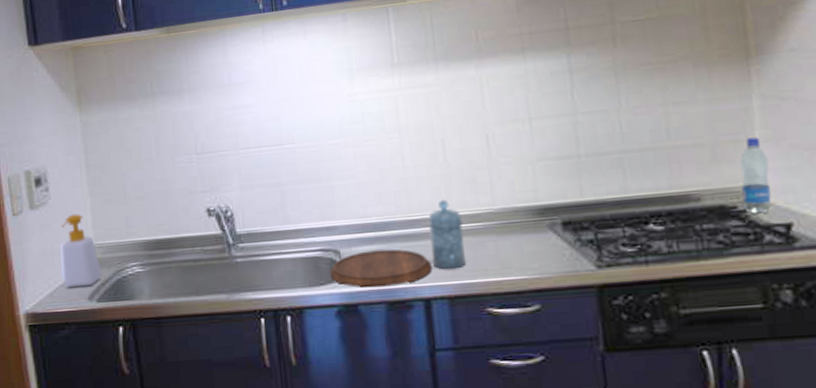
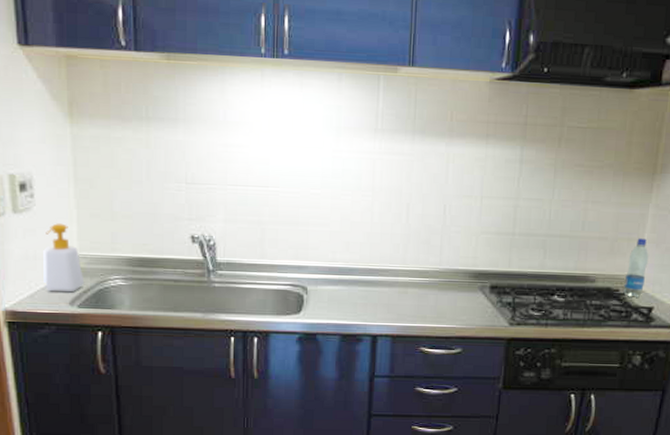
cutting board: present [329,249,432,289] -> none [295,290,382,322]
canister: present [427,199,466,269] -> none [383,255,414,313]

